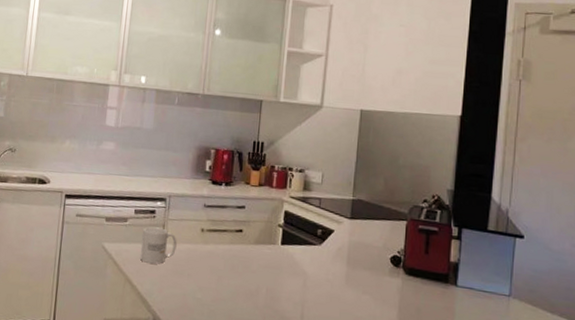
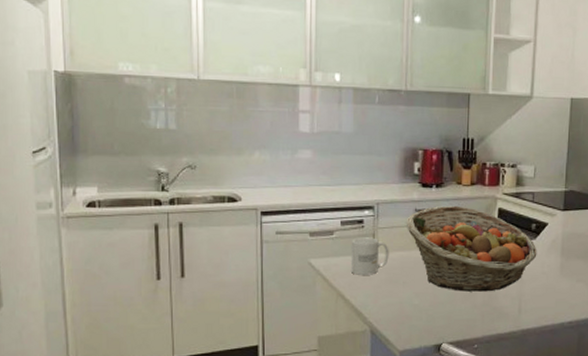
fruit basket: none [194,203,322,294] -> present [406,205,537,292]

